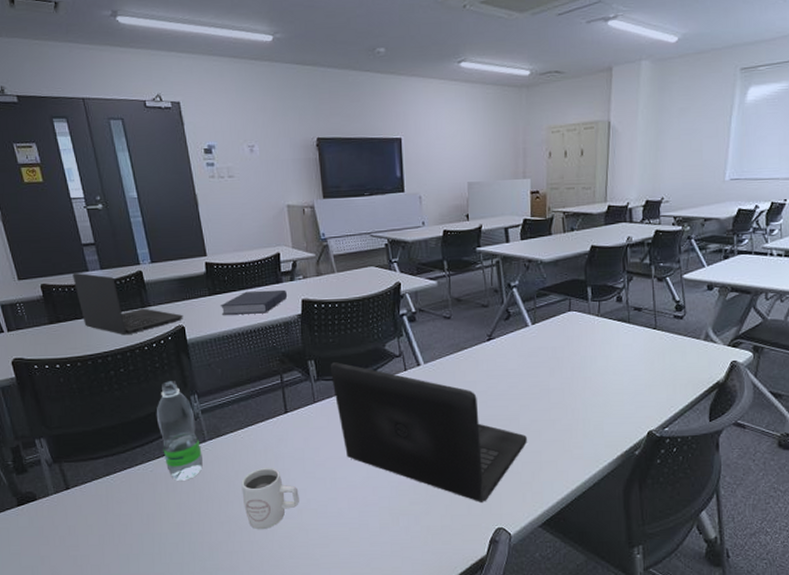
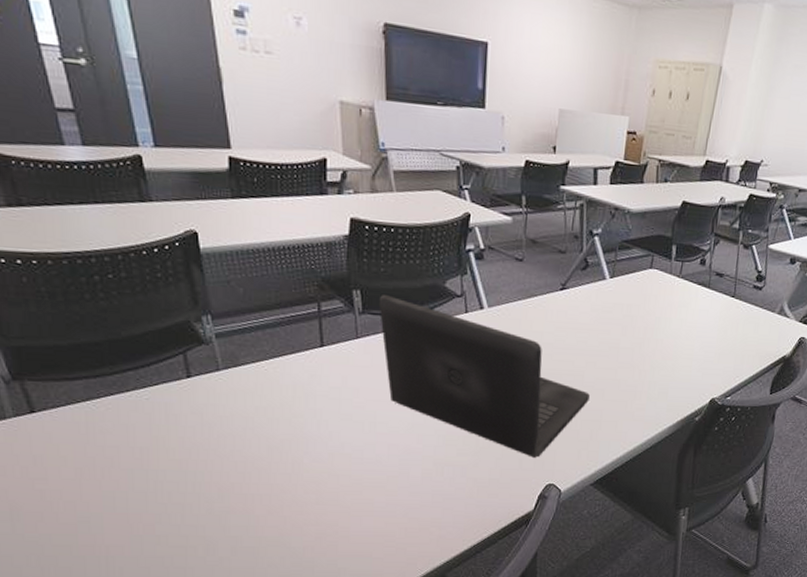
laptop: present [72,272,183,336] -> none [41,144,196,234]
bottle: present [156,381,203,481] -> none [155,295,214,413]
book: present [221,289,288,315] -> none [247,199,333,229]
mug: present [241,468,299,530] -> none [262,405,331,473]

